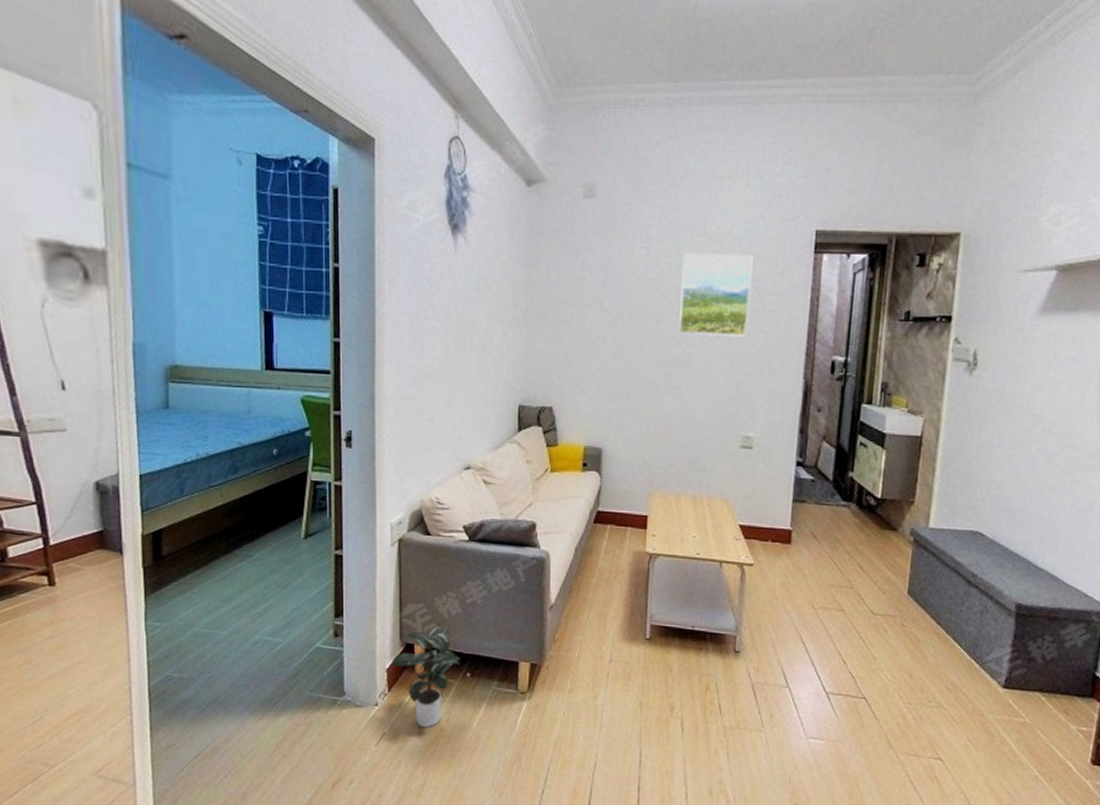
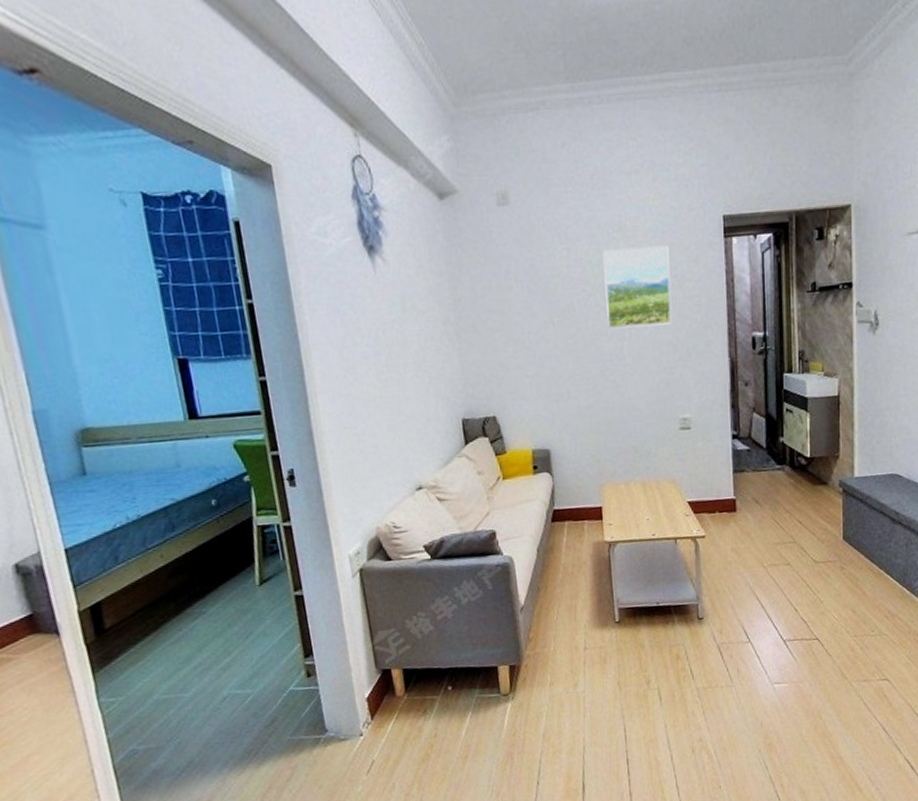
potted plant: present [391,626,461,728] -> none [370,647,441,748]

